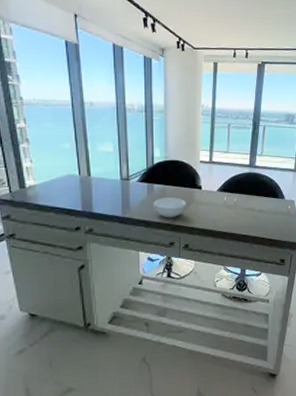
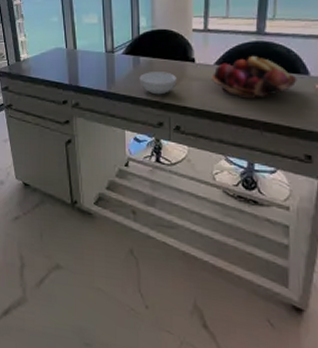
fruit basket: none [214,185,277,219] -> present [211,56,297,99]

